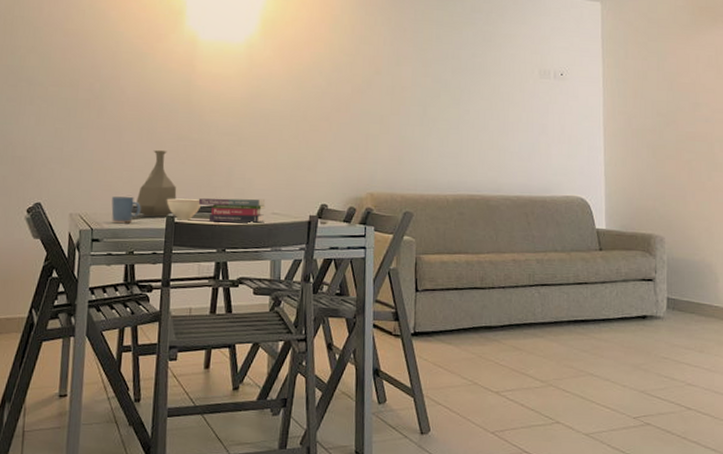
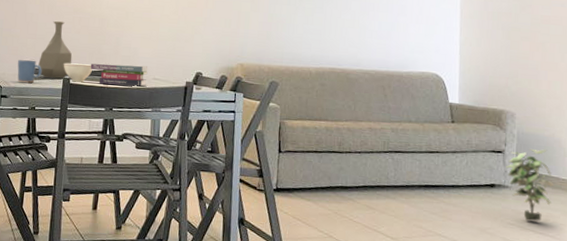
potted plant: none [657,275,707,354] -> present [506,149,555,222]

